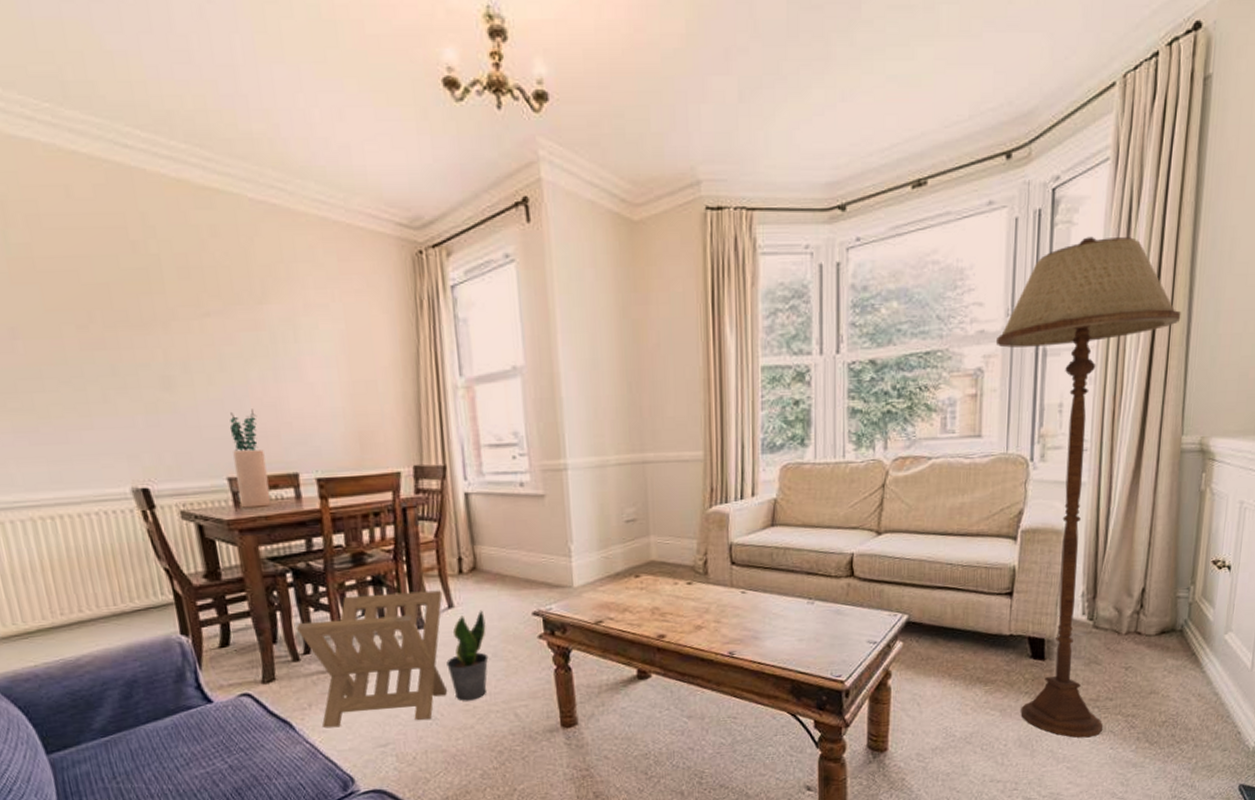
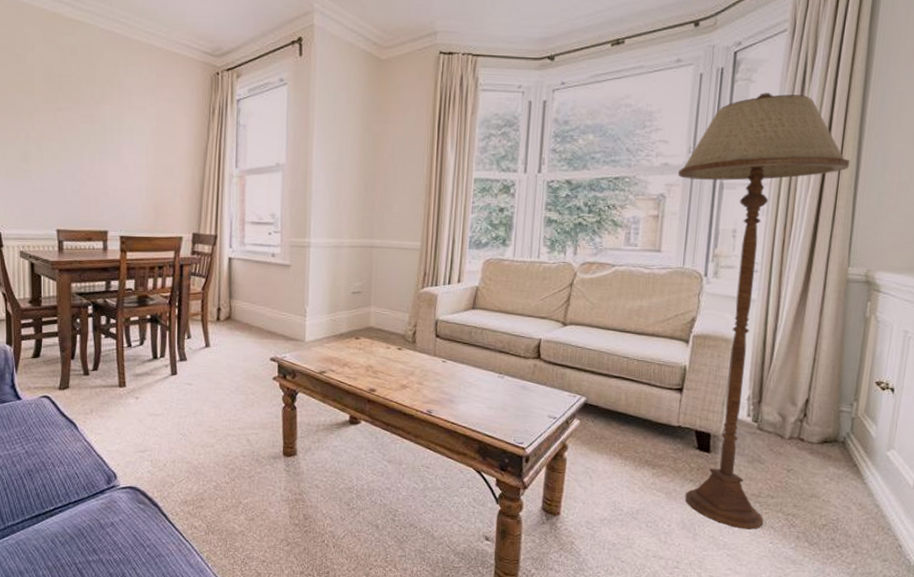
vase: present [229,409,272,510] -> none [63,180,85,255]
magazine rack: present [296,590,448,729] -> none [89,329,202,436]
potted plant: present [446,610,489,701] -> none [199,351,233,424]

